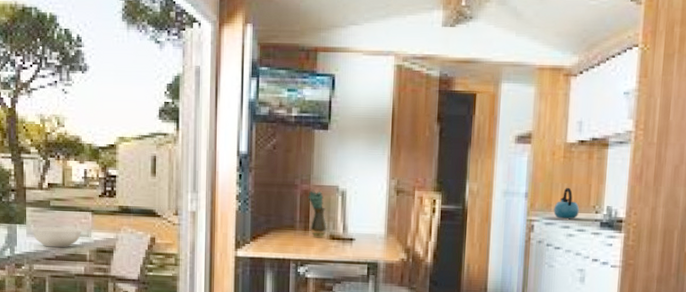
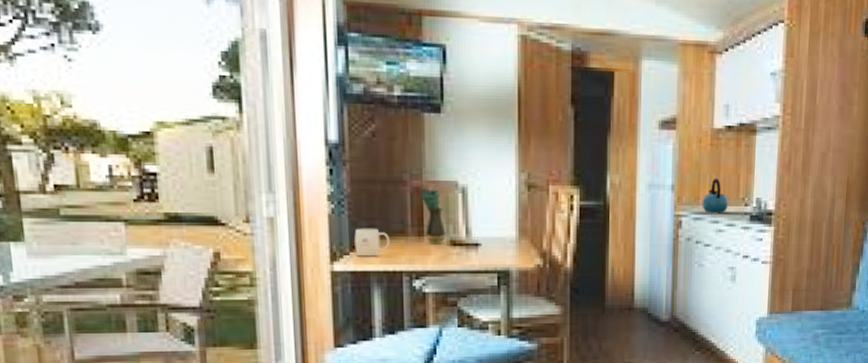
bowl: present [31,226,82,248] -> none [34,244,112,271]
mug: none [254,222,282,246] -> present [354,228,390,257]

